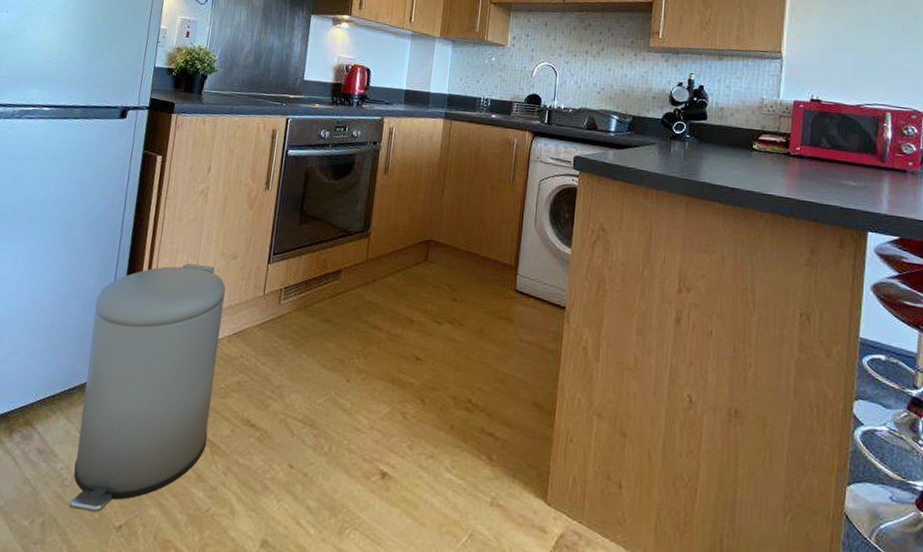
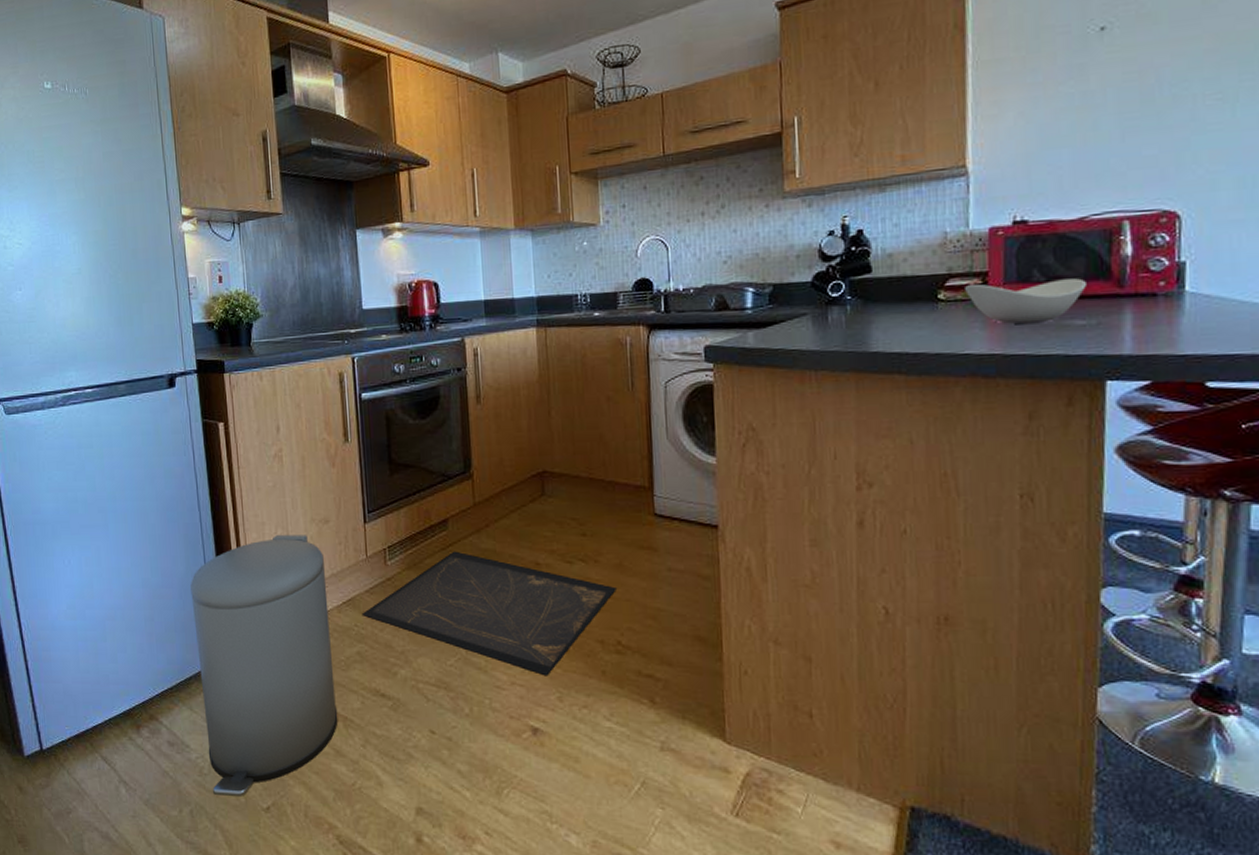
doormat: none [248,299,474,425] -> present [361,551,616,676]
bowl: none [773,141,859,180] -> present [965,278,1086,325]

